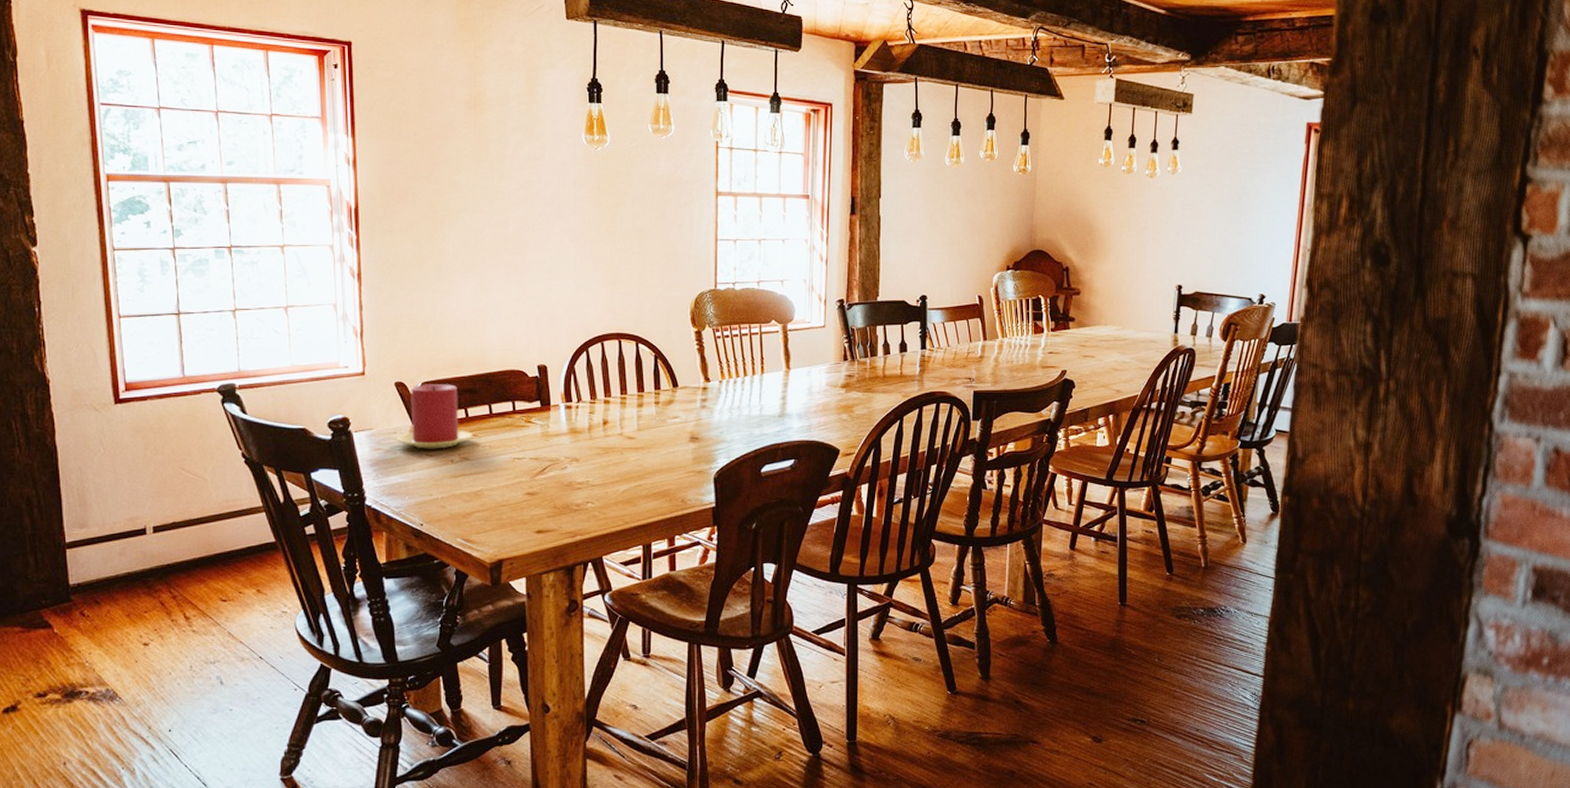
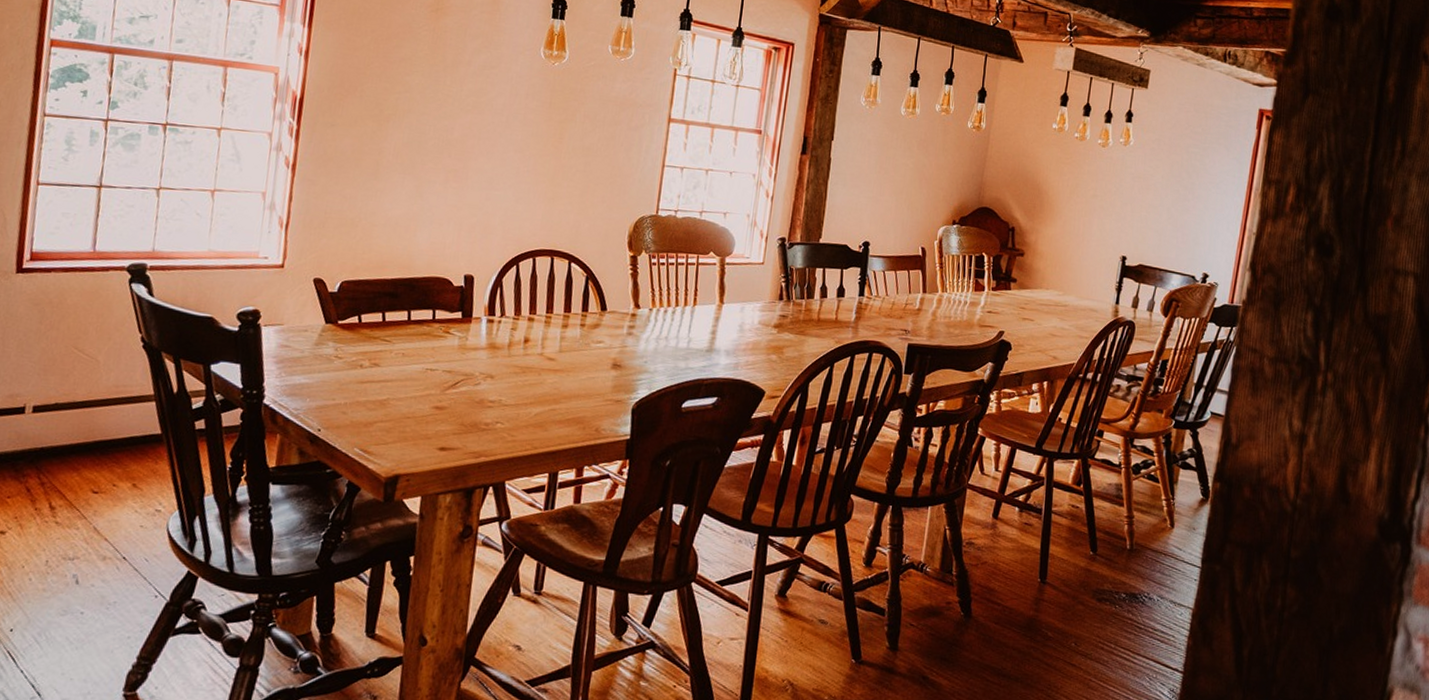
candle: present [397,384,474,449] -> none [307,283,388,352]

